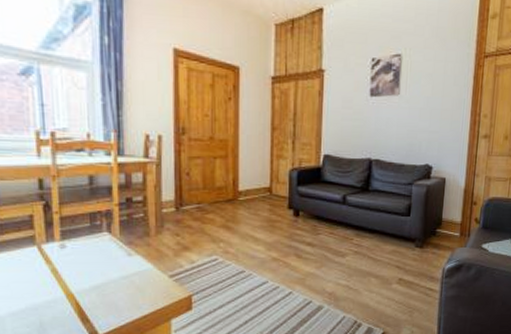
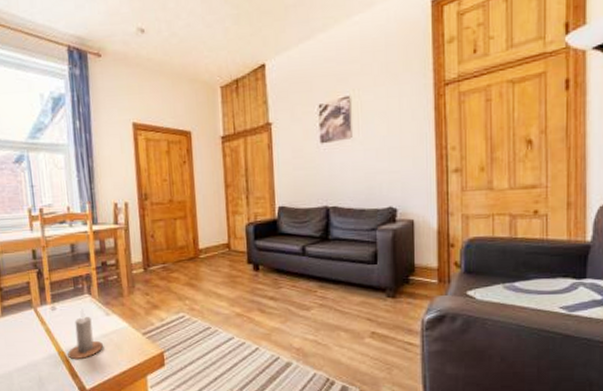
candle: none [78,246,122,302] -> present [68,307,103,359]

